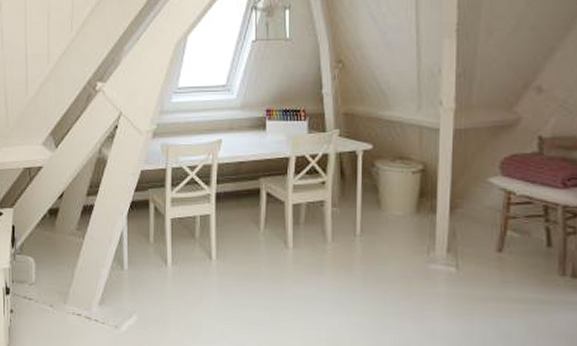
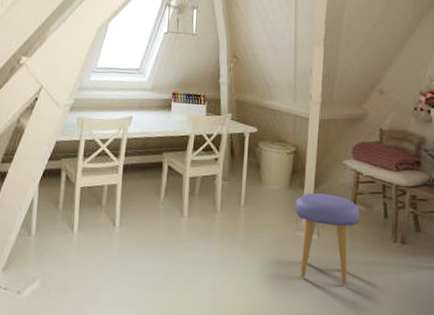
stool: none [425,218,512,327] -> present [295,193,359,286]

